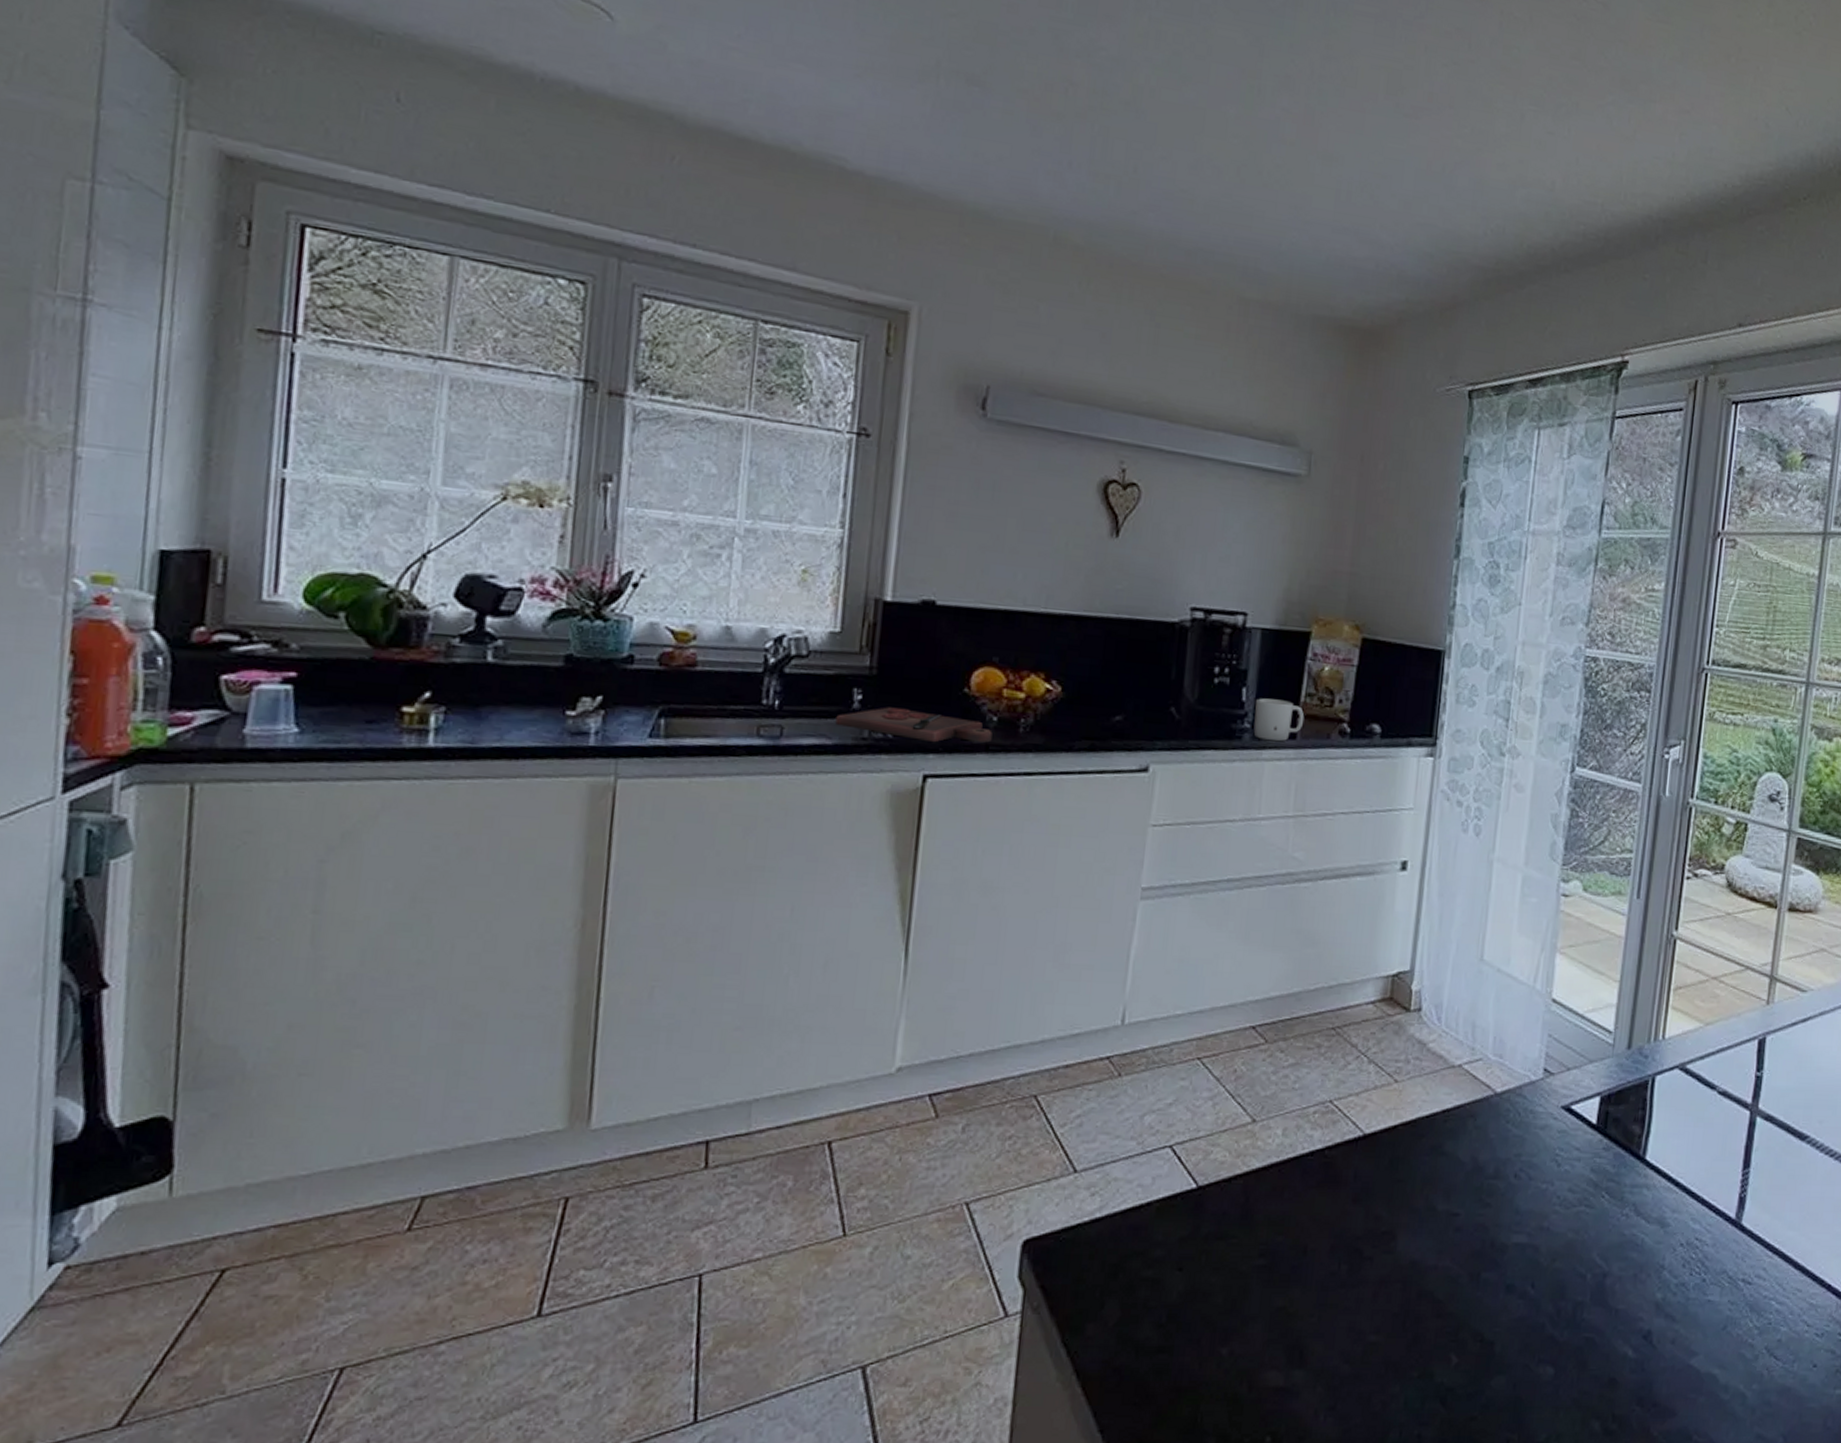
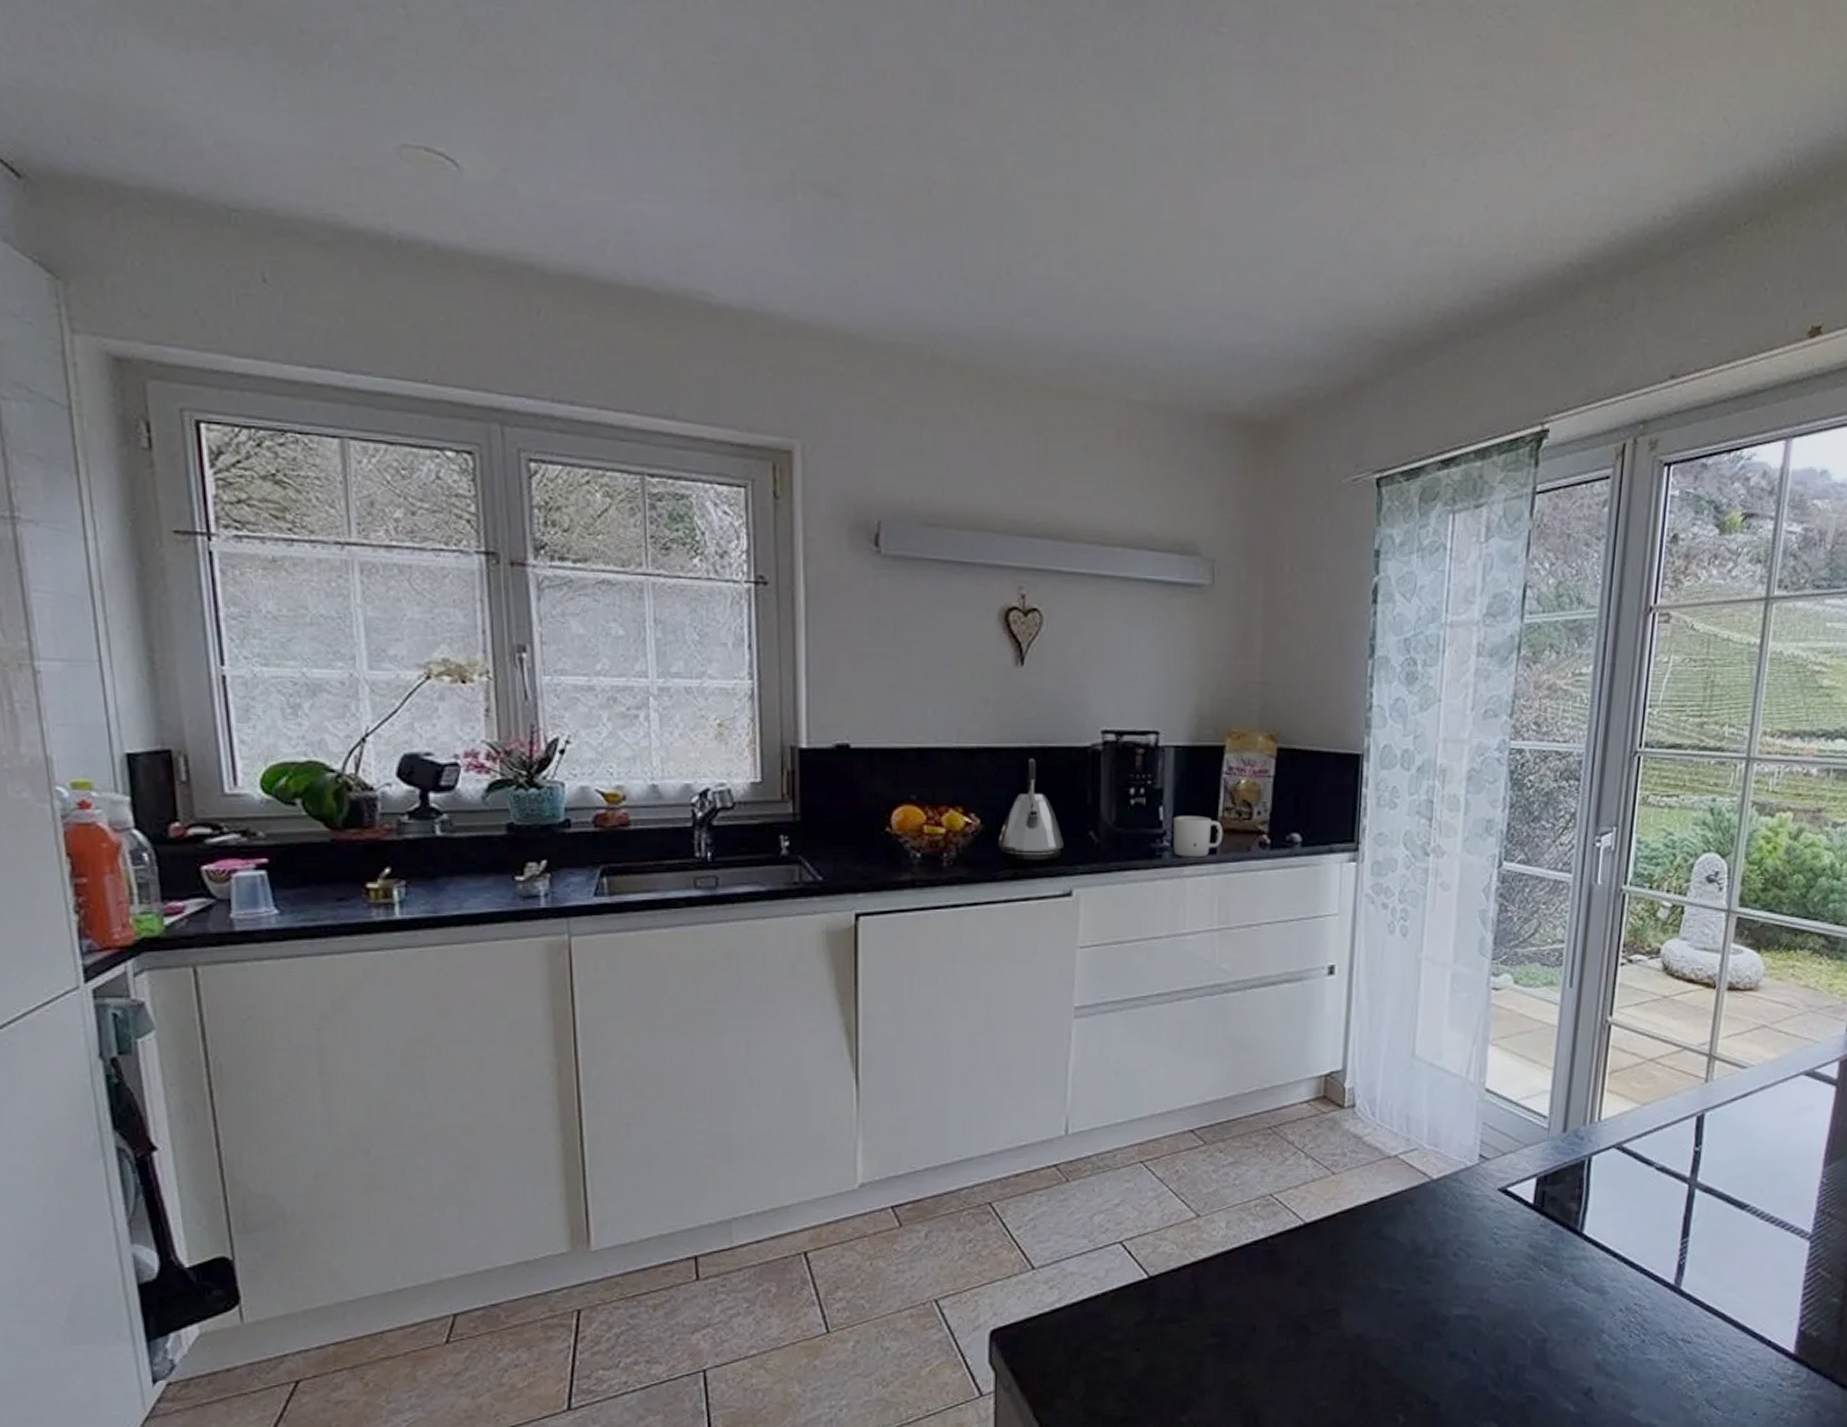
cutting board: present [835,707,992,743] -> none [766,851,917,883]
kettle: none [1077,630,1145,740] -> present [998,759,1065,867]

